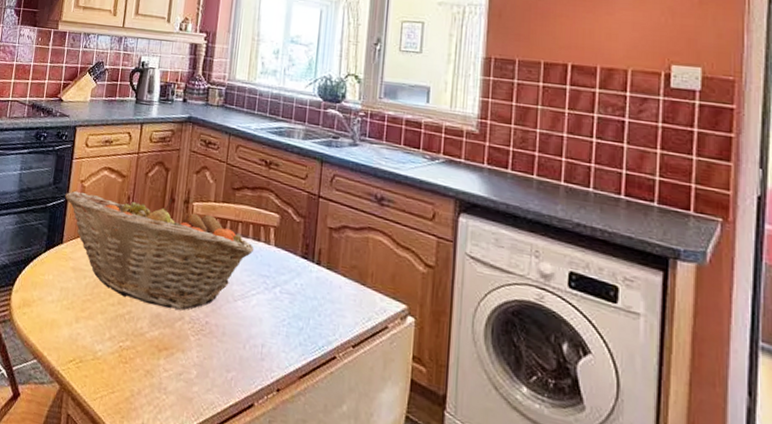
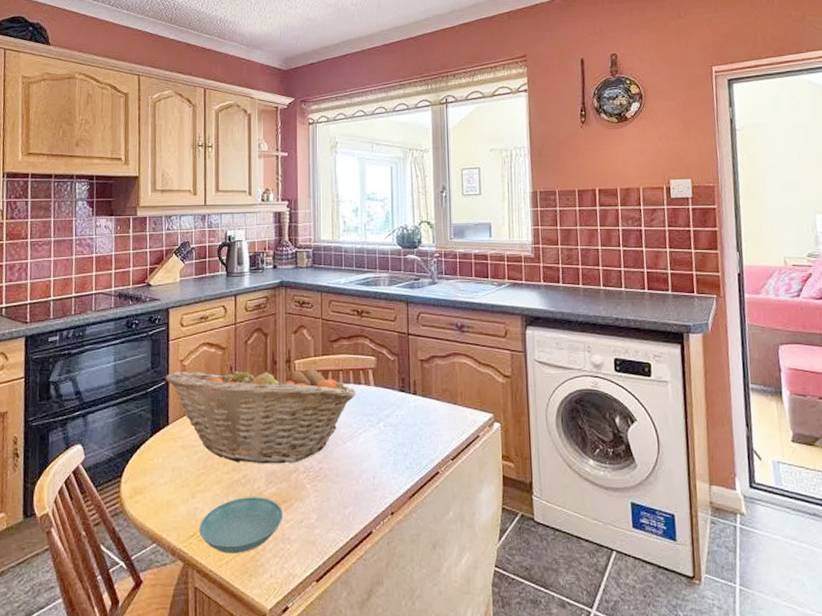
saucer: none [78,333,163,392] -> present [199,497,282,554]

